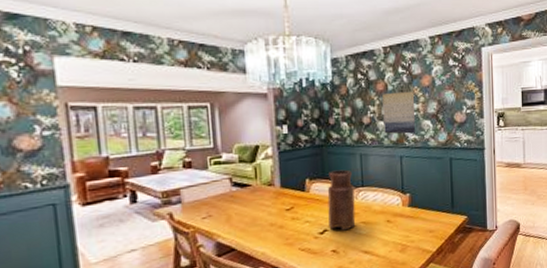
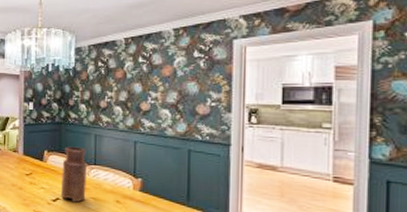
wall art: present [382,91,415,134] -> none [120,80,153,121]

